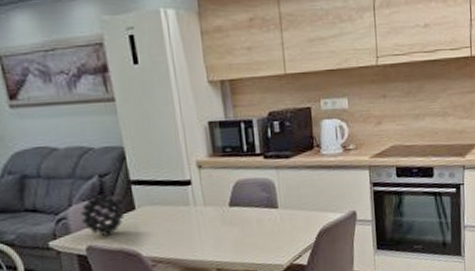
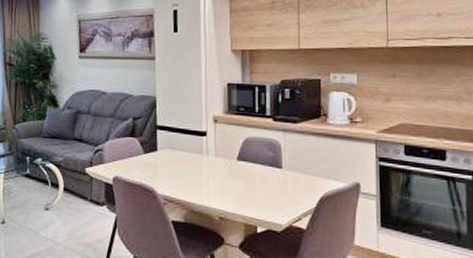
decorative ball: present [81,193,125,235] -> none [114,133,148,169]

